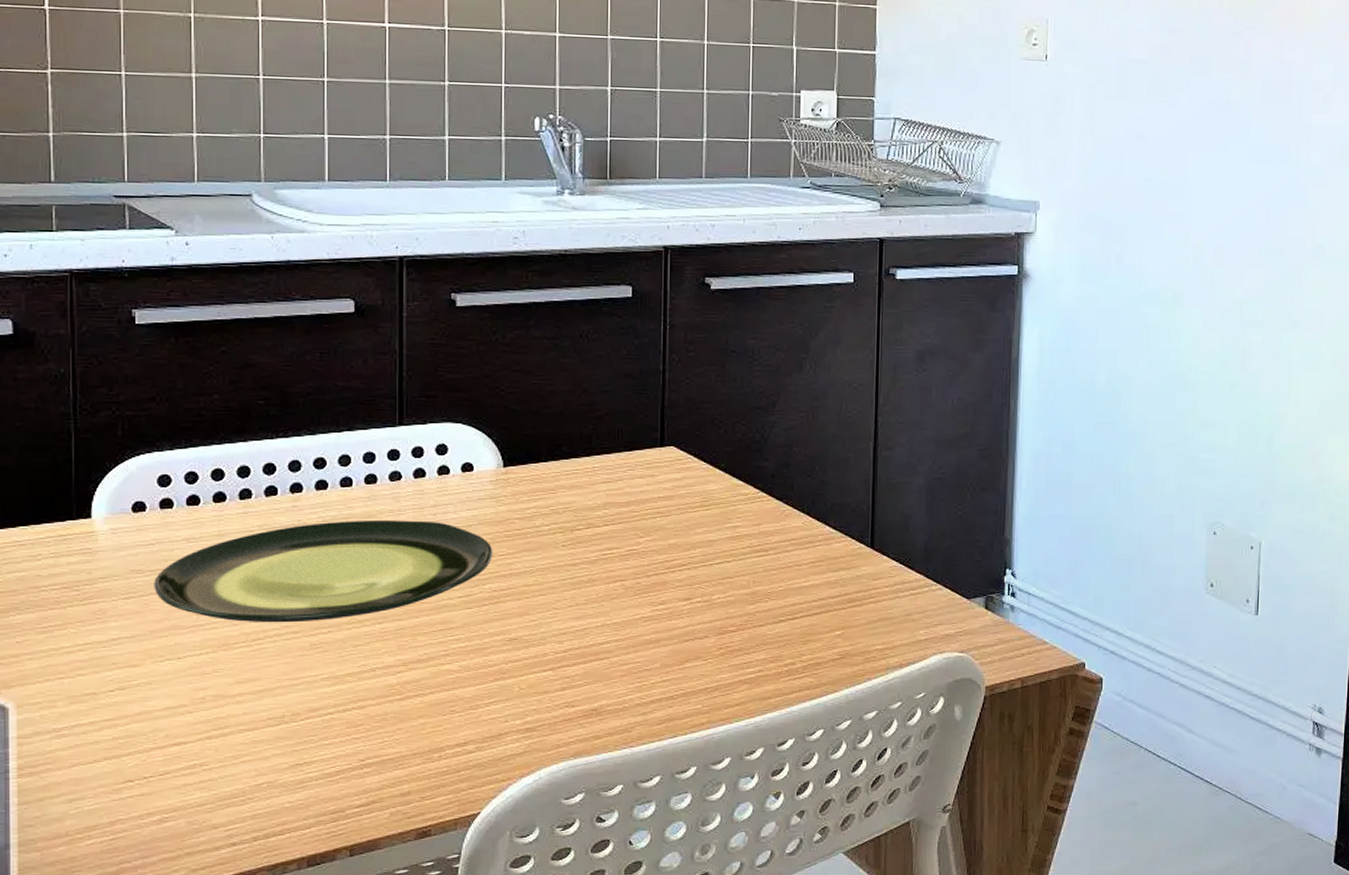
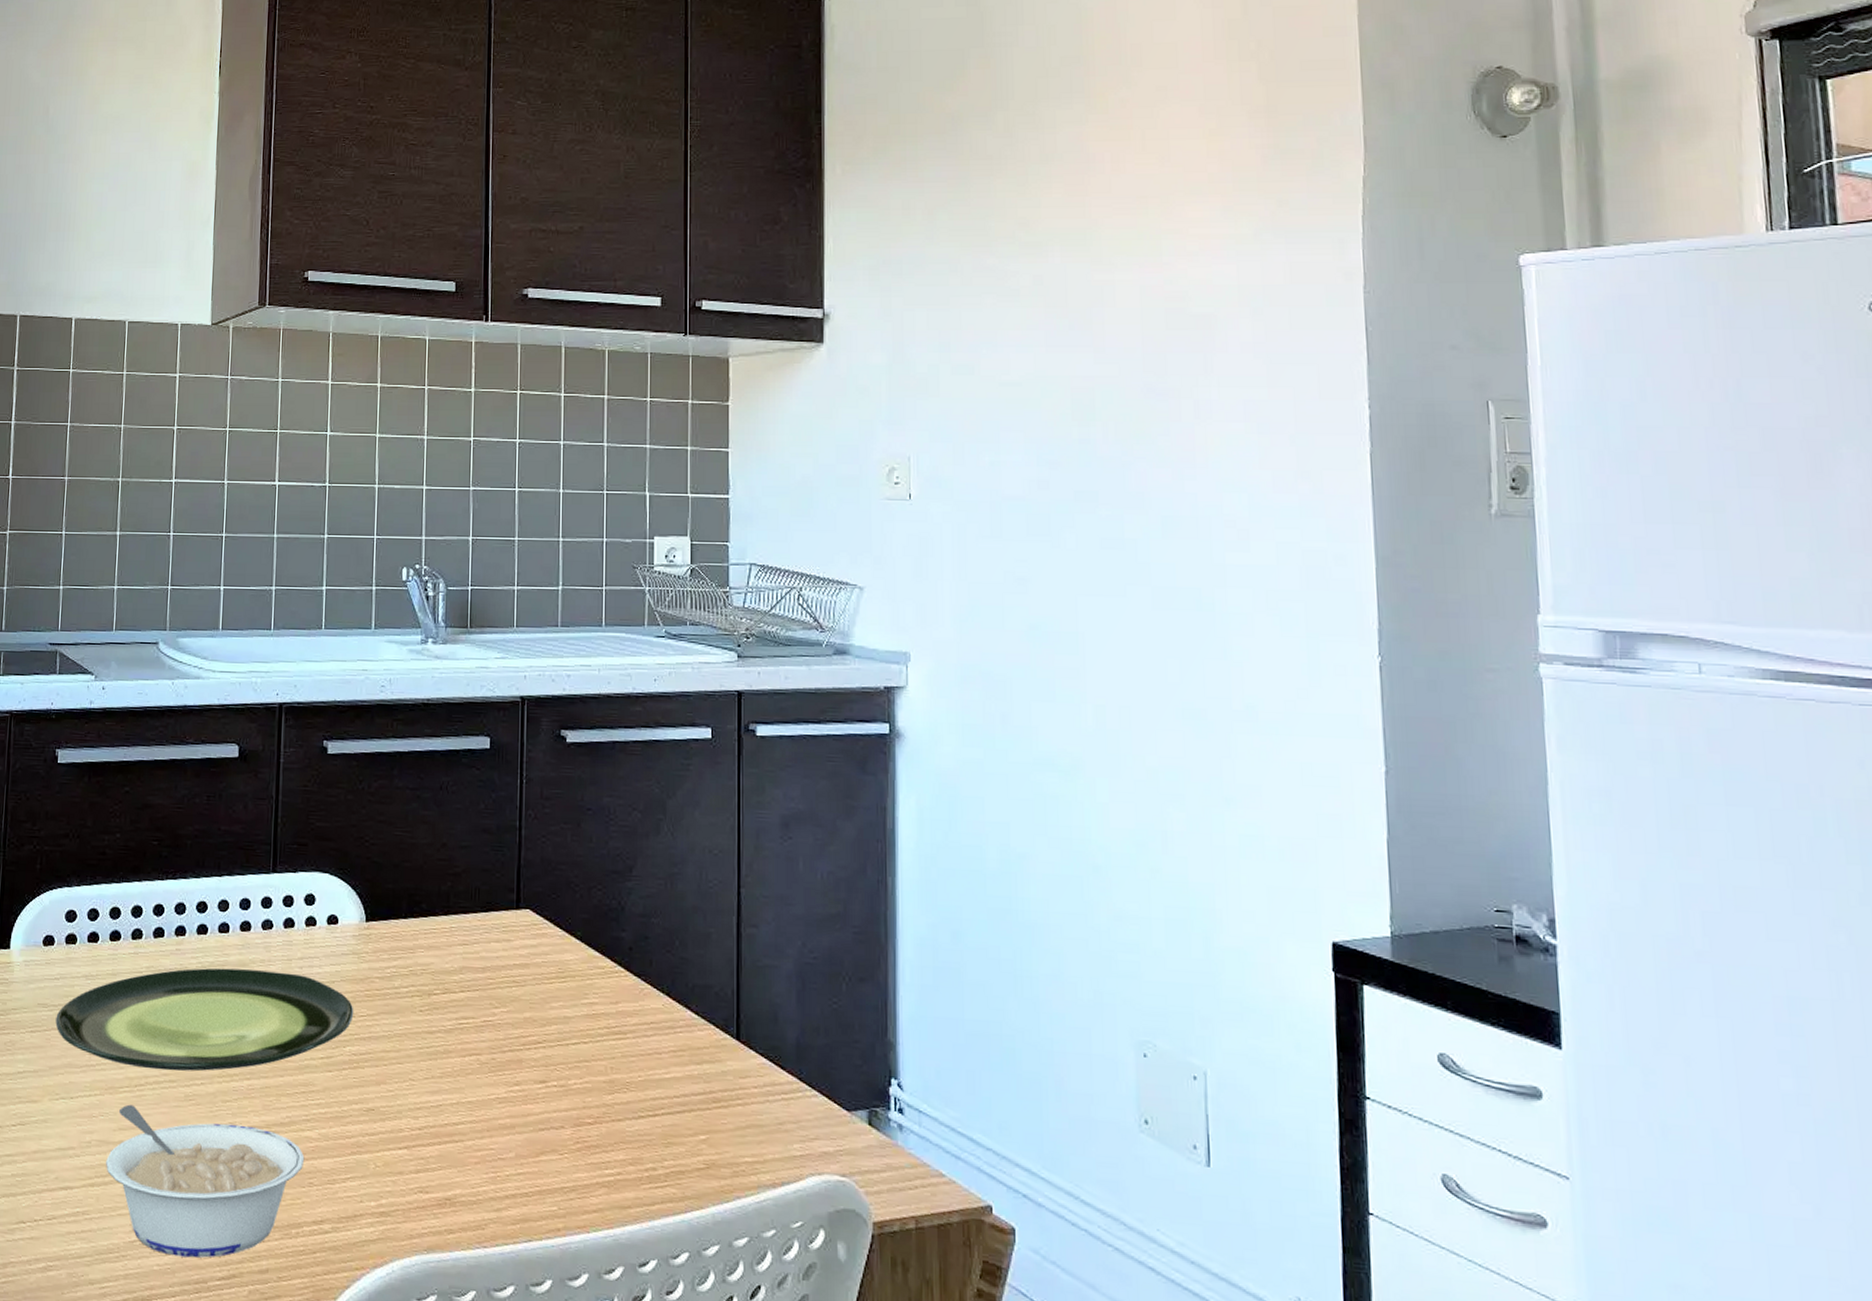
legume: none [224,658,445,792] -> present [106,1104,305,1258]

